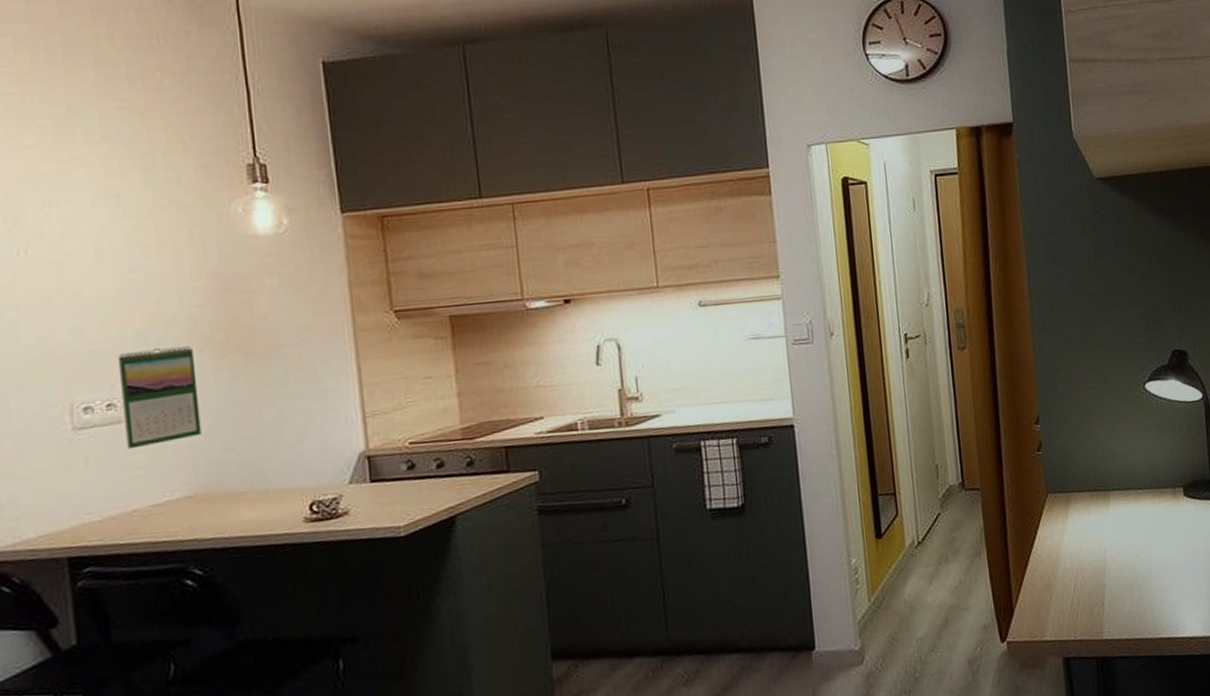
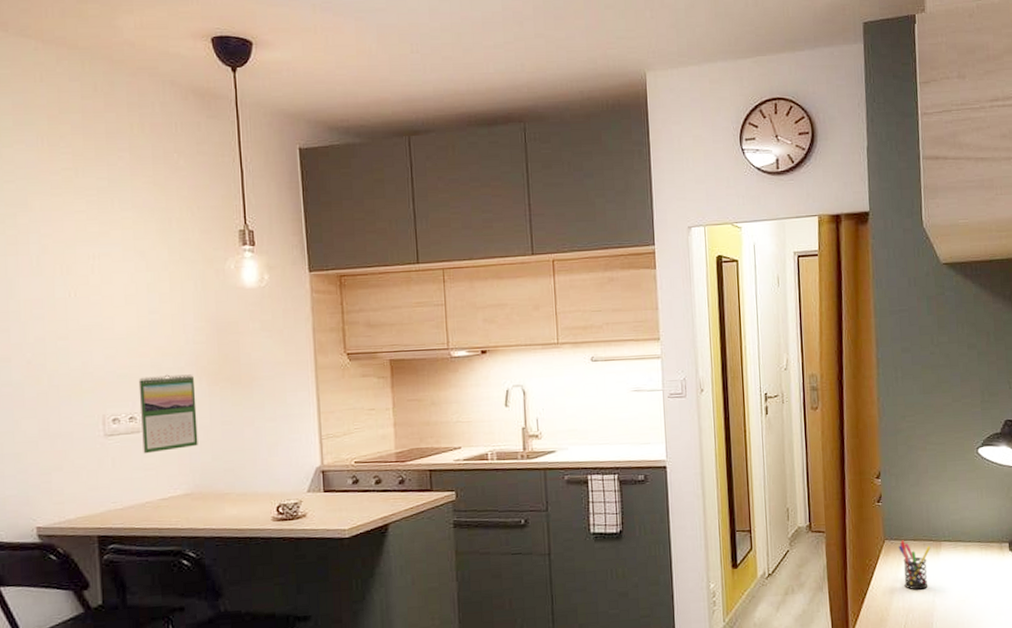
pen holder: none [1063,492,1099,548] -> present [898,540,931,590]

